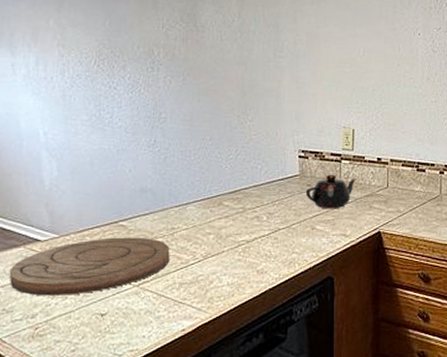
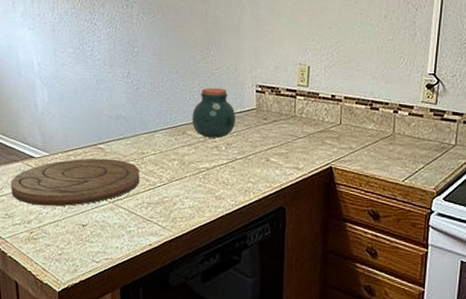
jar: none [229,154,277,208] -> present [192,87,236,138]
teapot: present [305,174,357,209] -> none [261,109,311,143]

